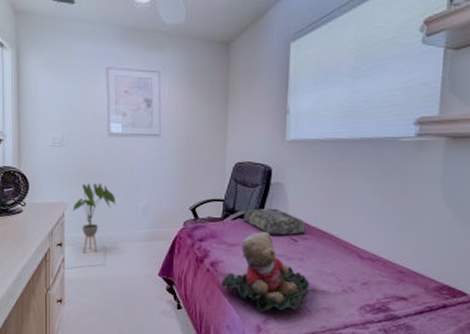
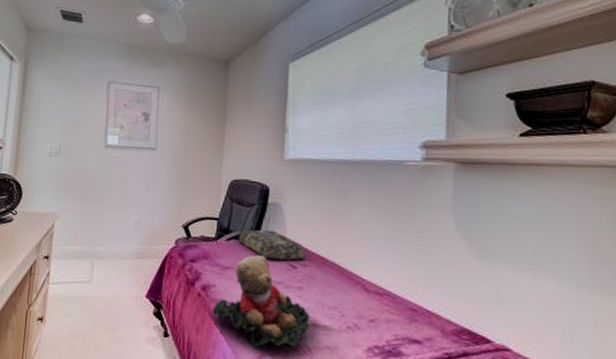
house plant: present [72,183,115,254] -> none [62,194,107,268]

